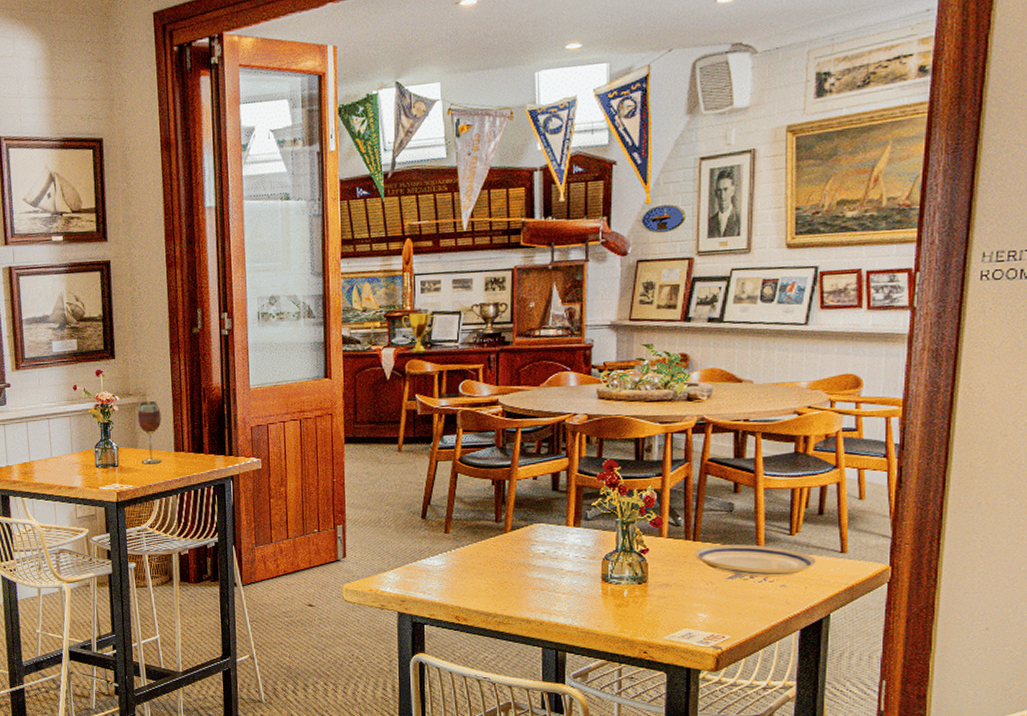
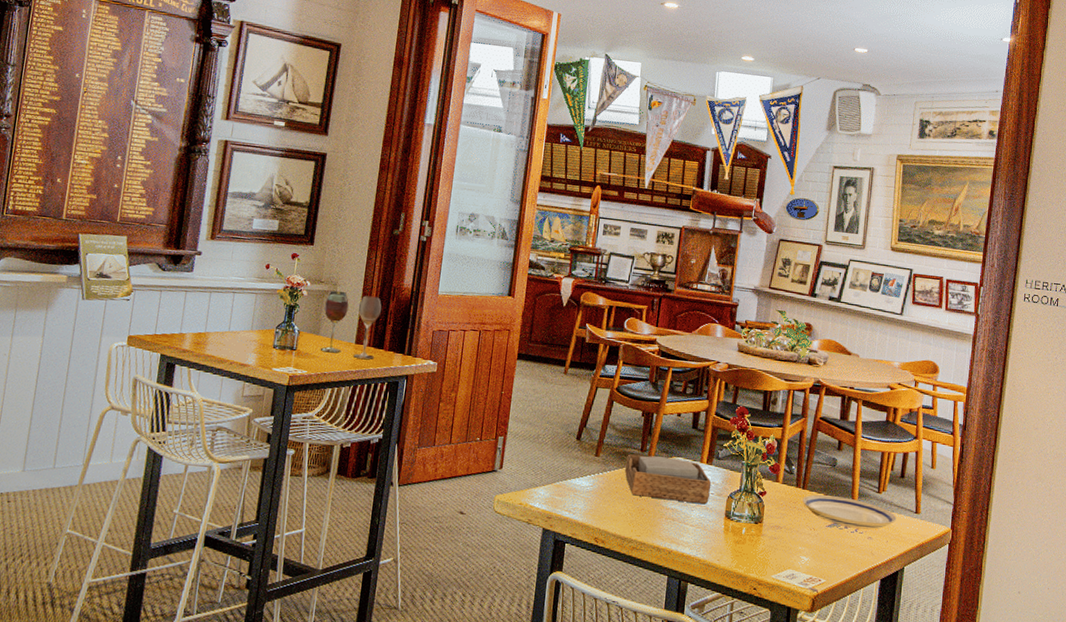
wineglass: none [171,401,196,466] -> present [353,296,382,359]
award: present [401,312,437,355] -> none [583,250,613,289]
napkin holder: none [479,525,581,570] -> present [624,454,711,505]

